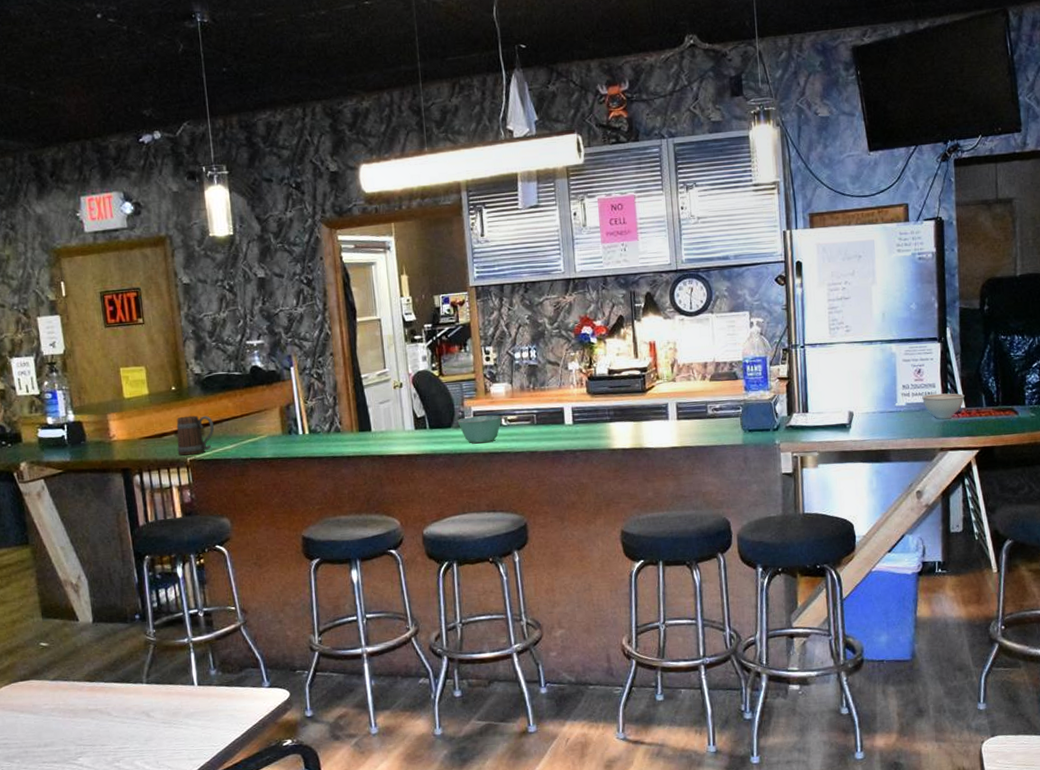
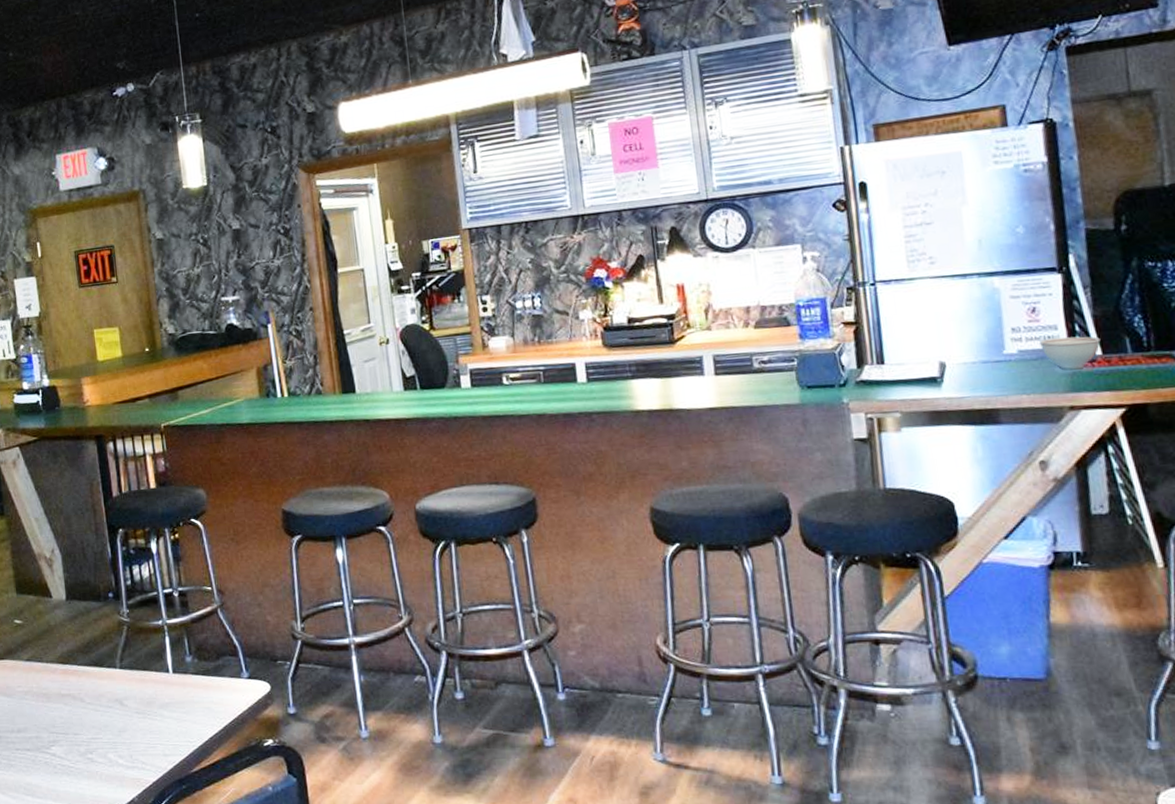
beer mug: present [176,415,215,456] -> none [150,378,189,421]
bowl: present [457,415,502,444] -> none [451,372,503,406]

